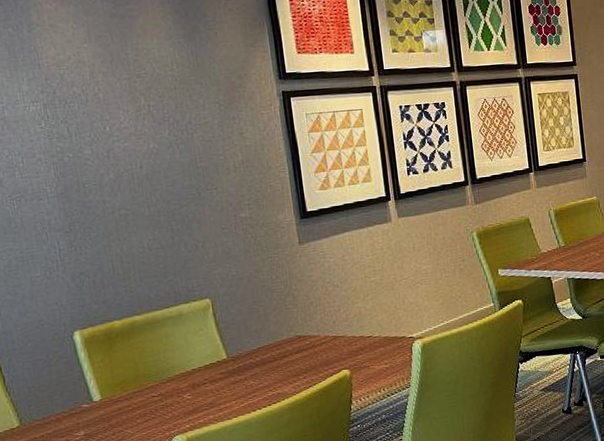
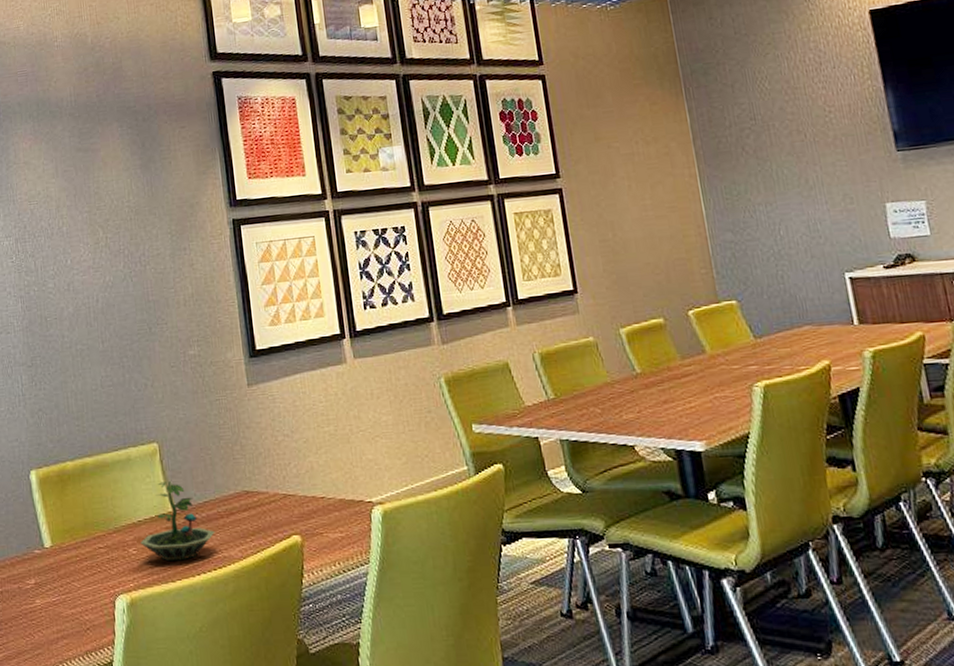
terrarium: none [195,332,269,403] -> present [140,481,215,562]

